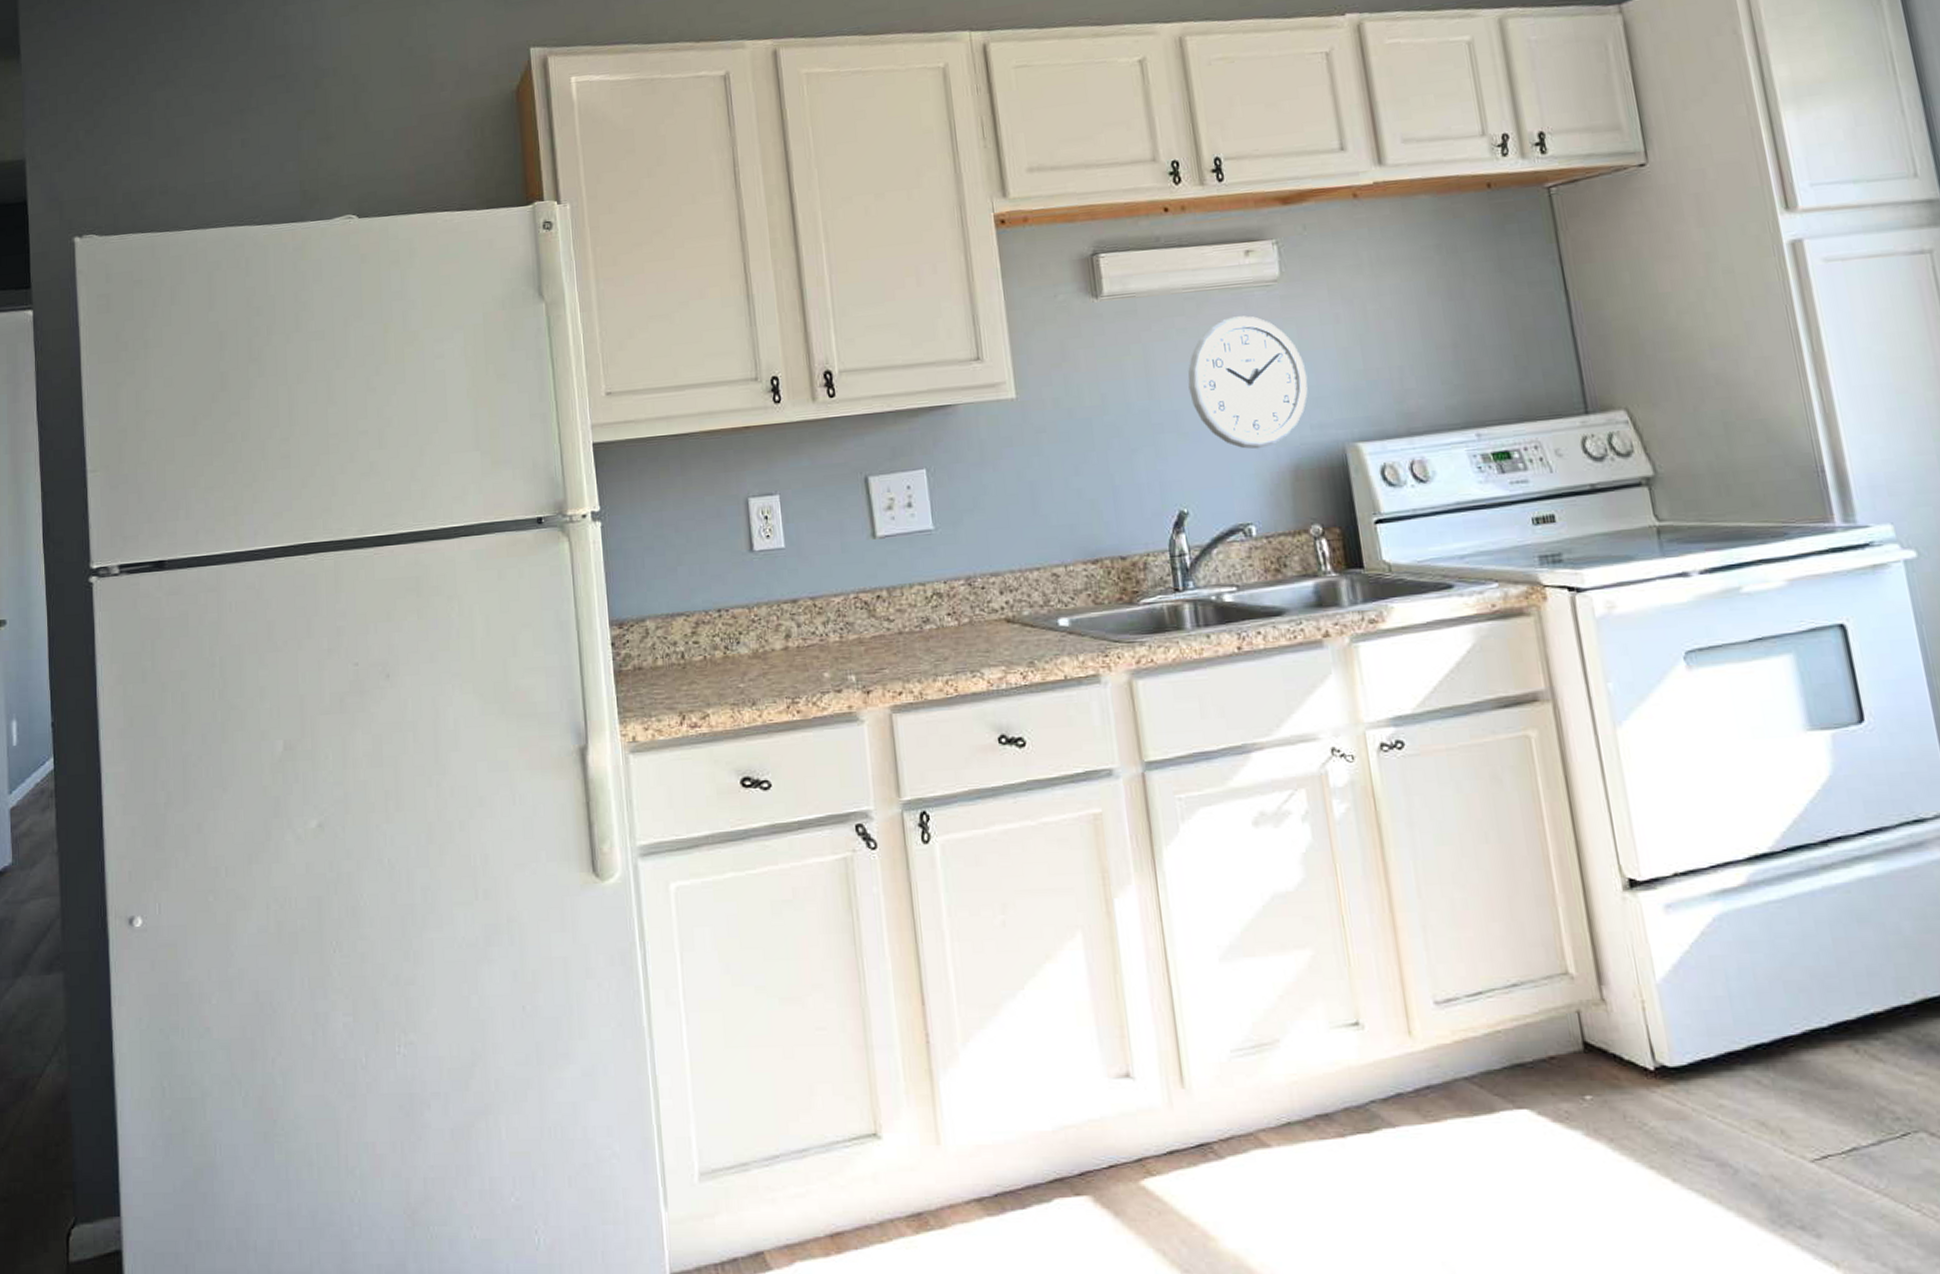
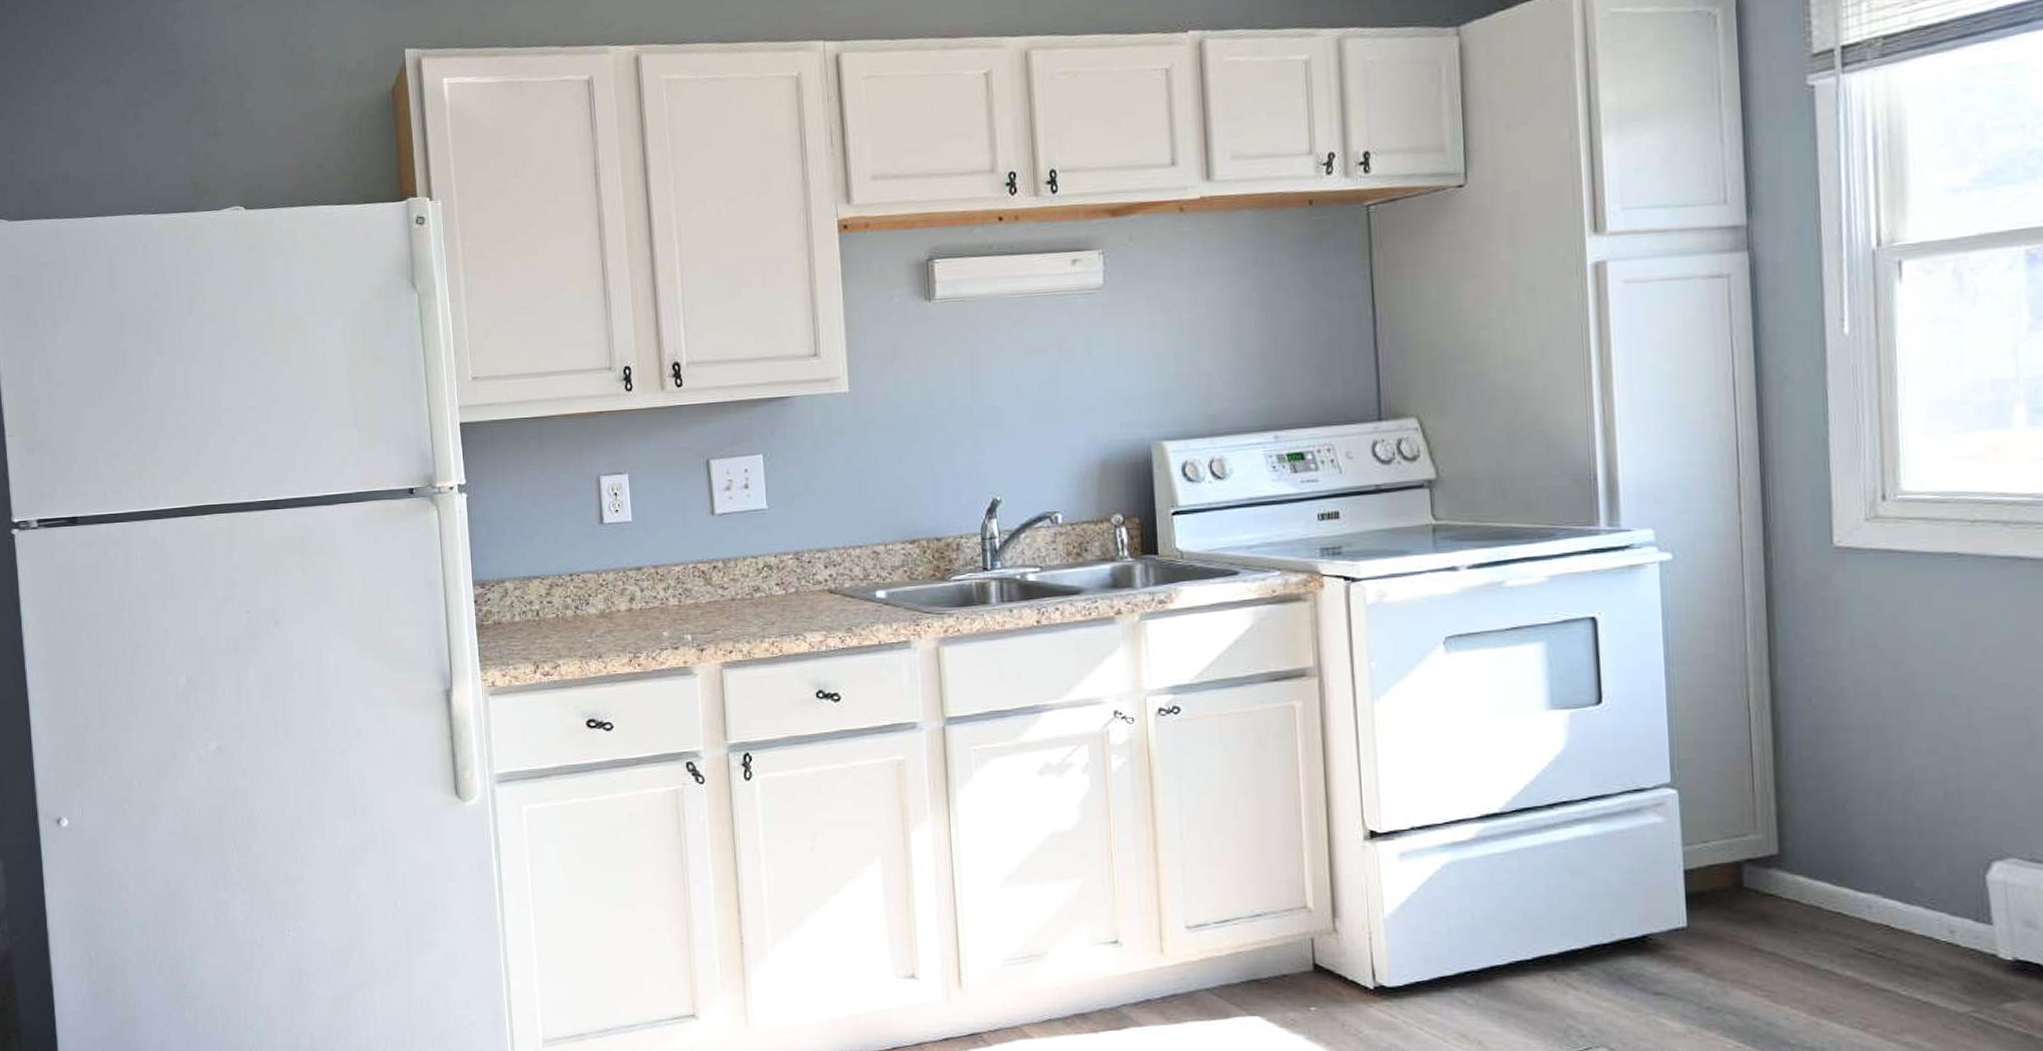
wall clock: present [1188,316,1308,449] -> none [1009,321,1121,445]

